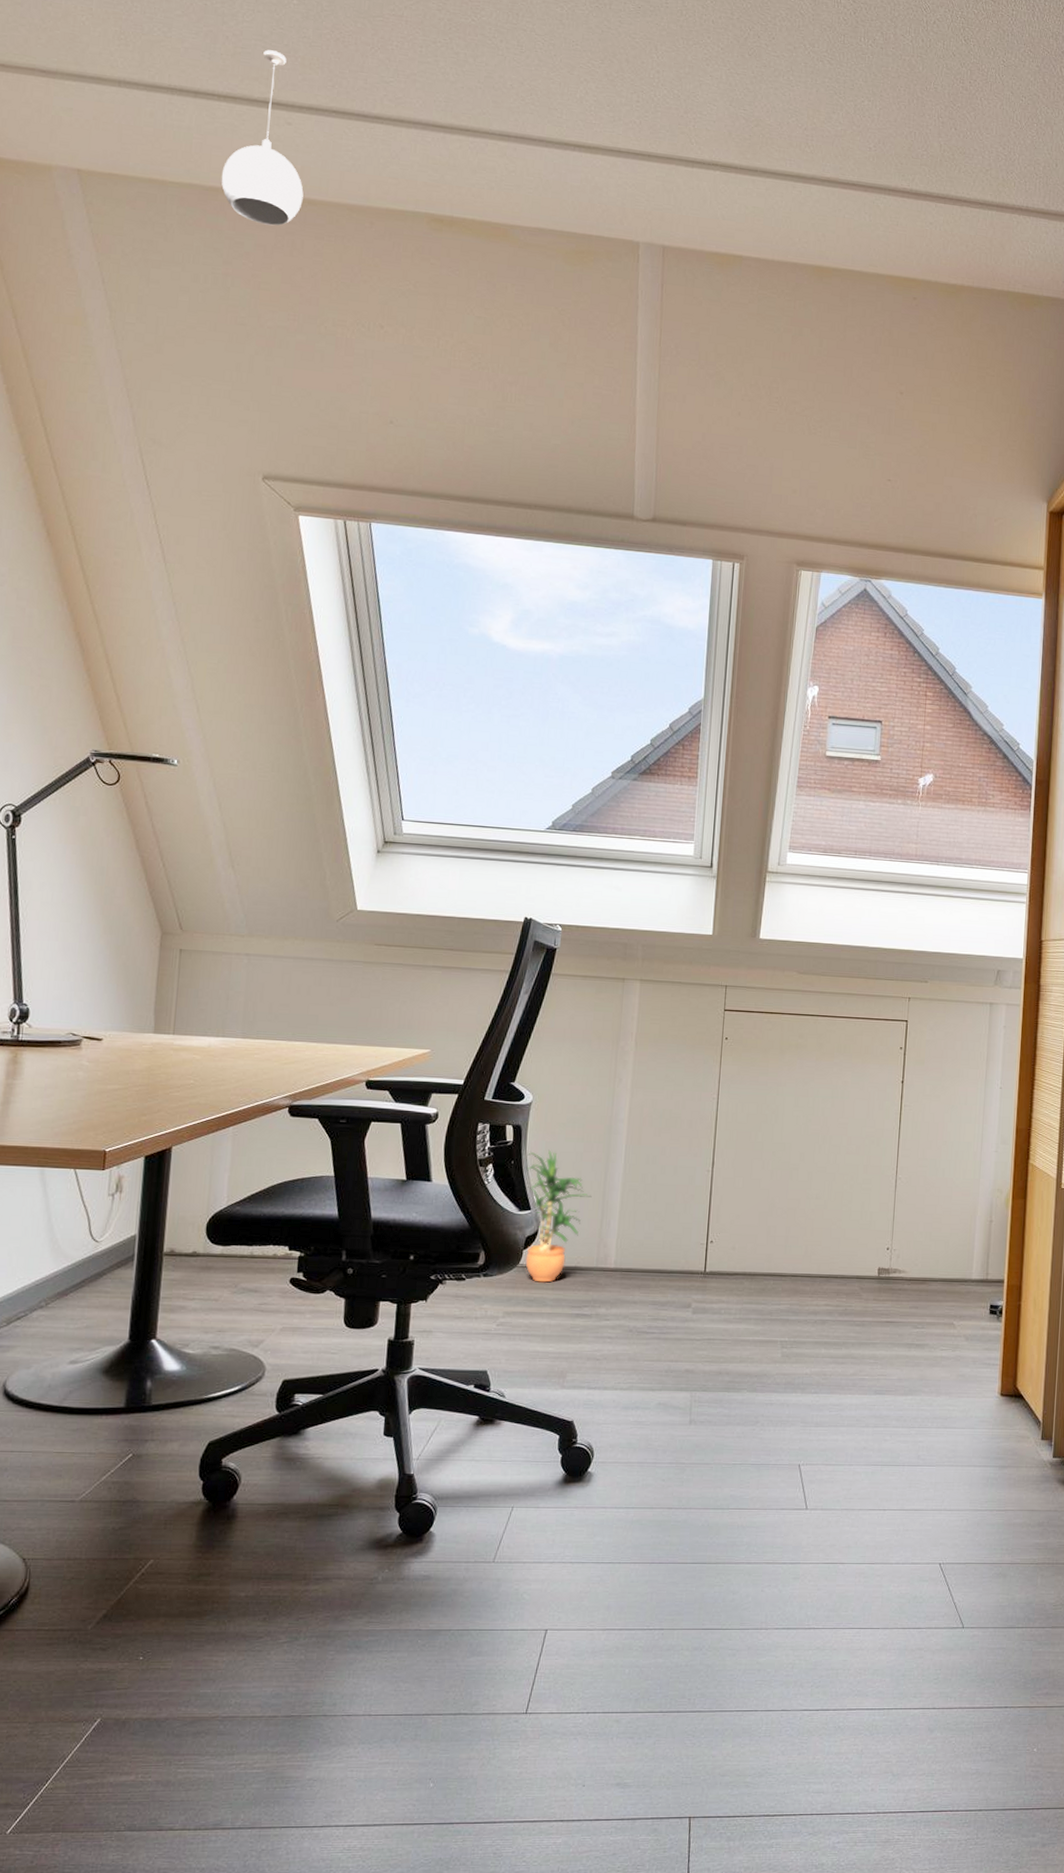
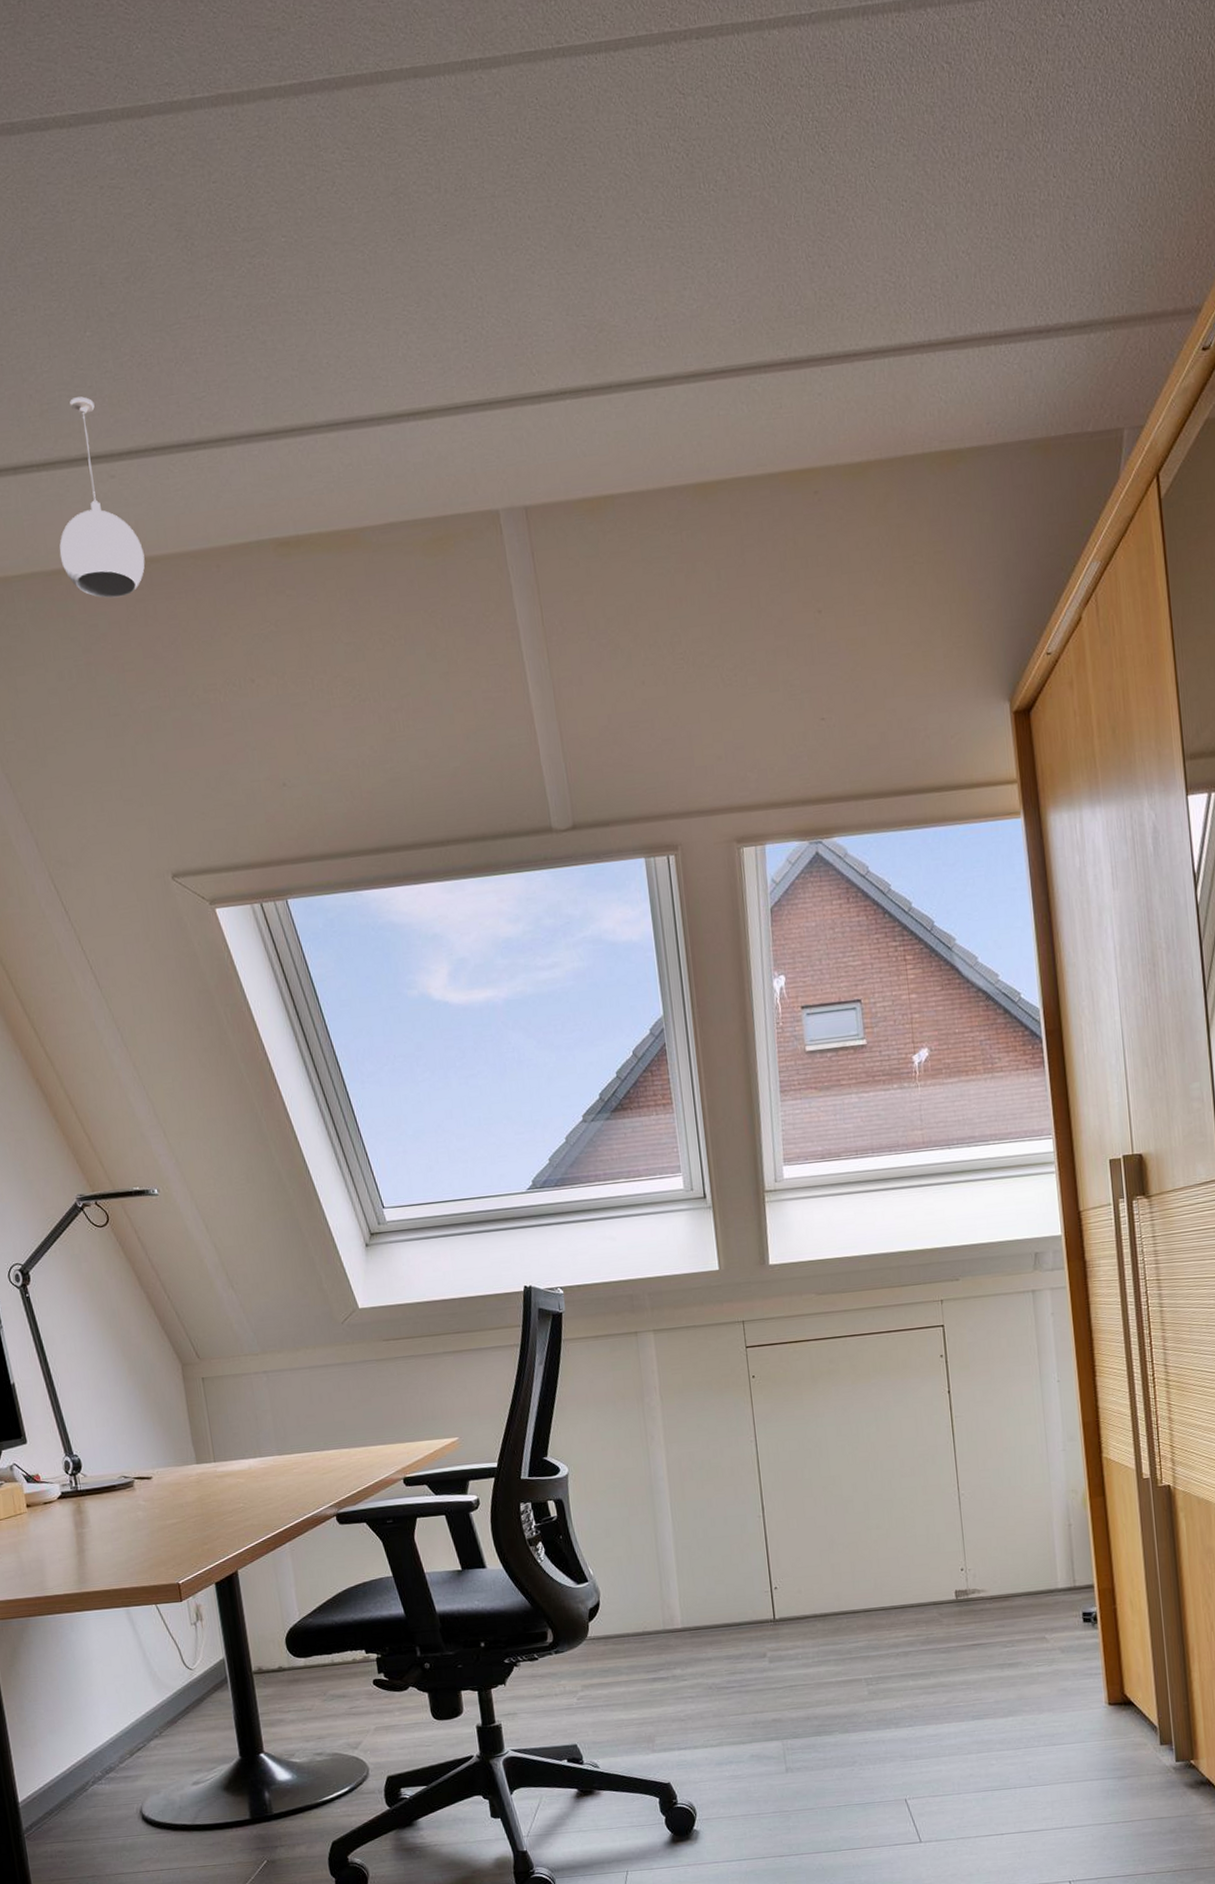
potted plant: present [525,1149,592,1283] -> none [574,1519,646,1652]

